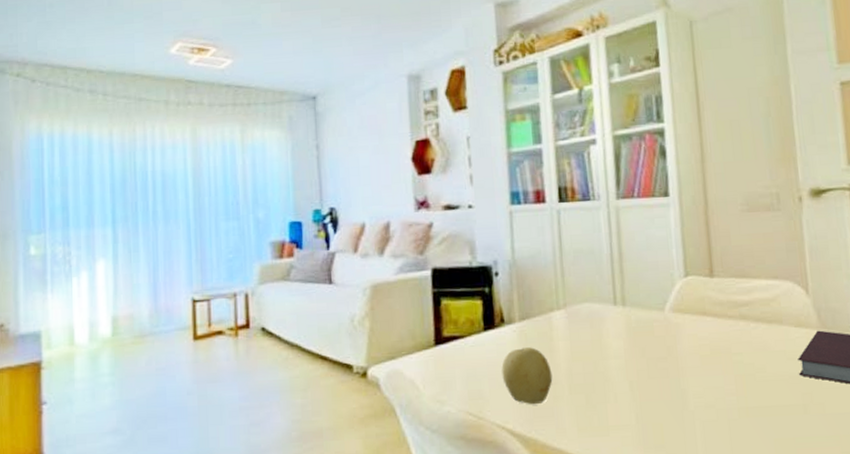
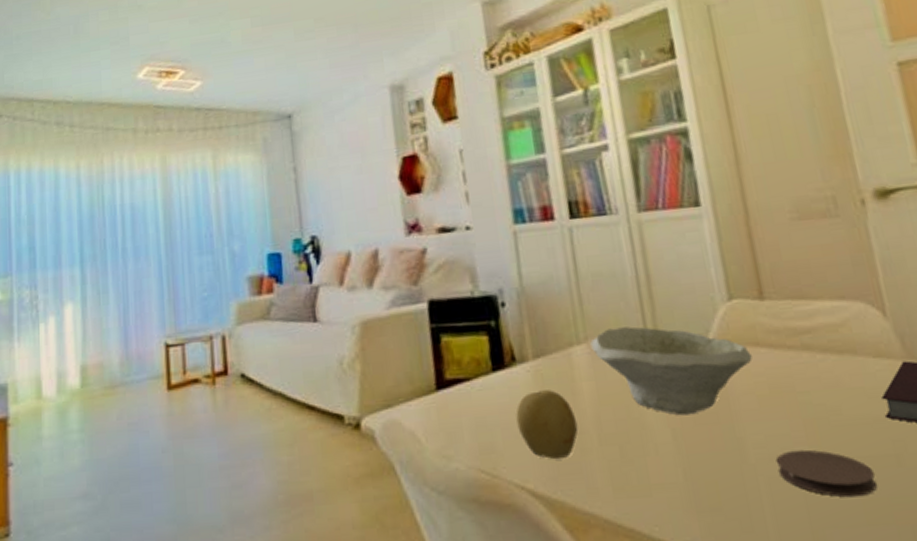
bowl: none [568,296,699,371] -> present [590,326,752,416]
coaster: none [710,399,786,438] -> present [776,449,877,498]

